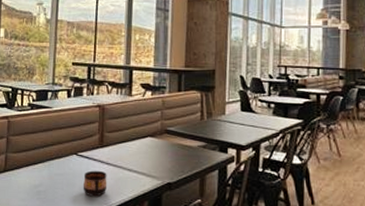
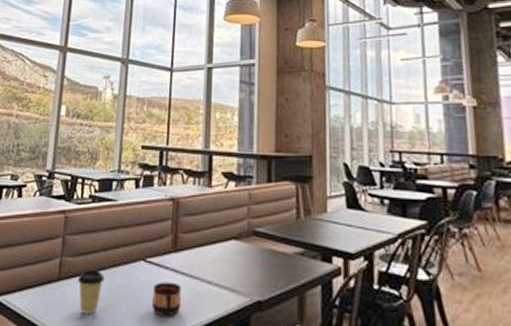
coffee cup: none [20,162,43,196] -> present [77,269,104,314]

